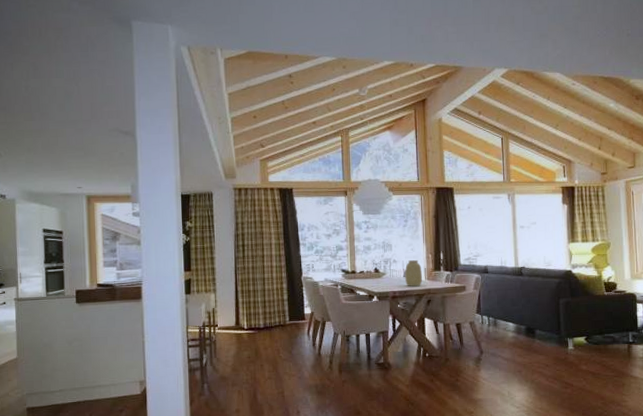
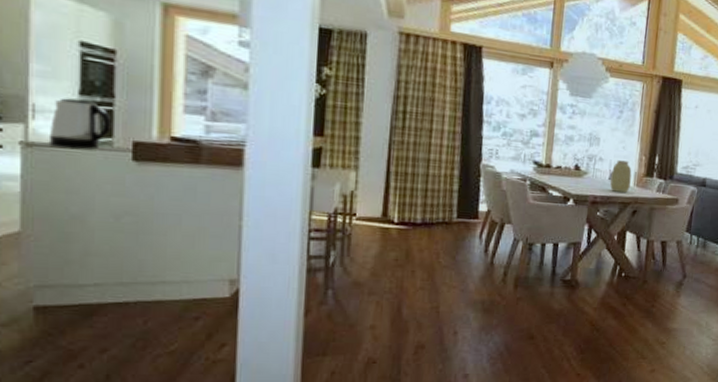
kettle: none [29,265,63,300] -> present [48,97,112,150]

